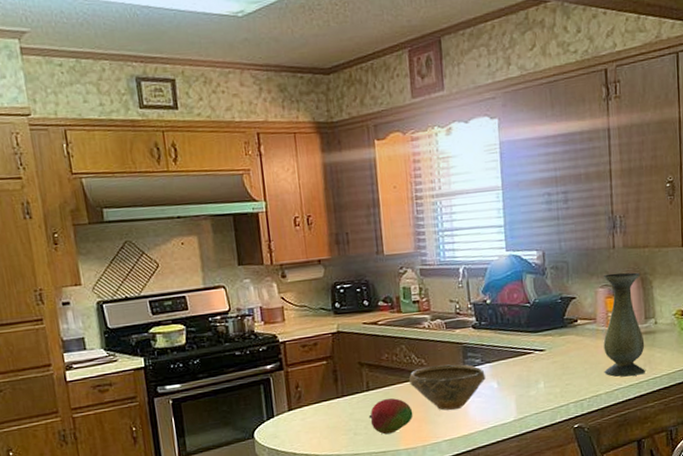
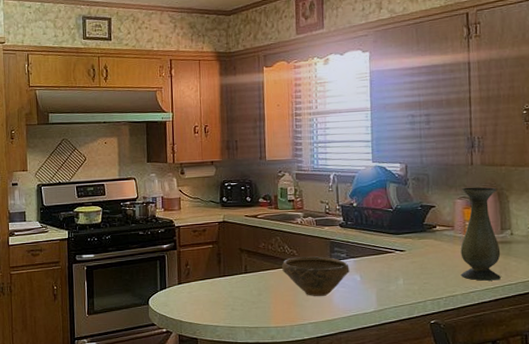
fruit: present [368,398,413,435] -> none [245,281,284,312]

